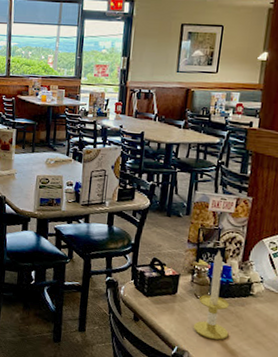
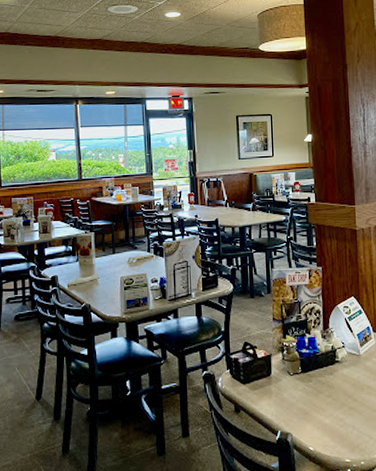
candle: present [193,250,229,340] -> none [291,323,325,414]

